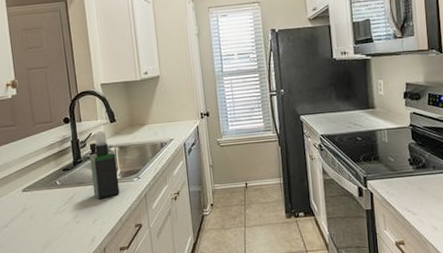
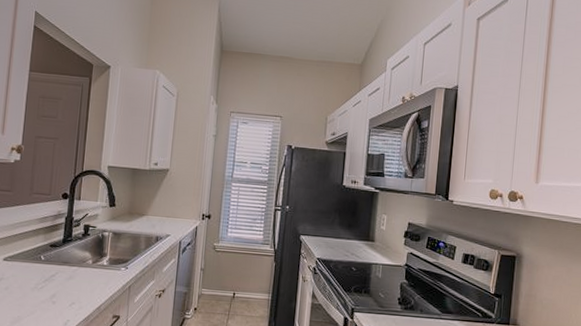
spray bottle: present [89,131,120,199] -> none [77,213,108,283]

